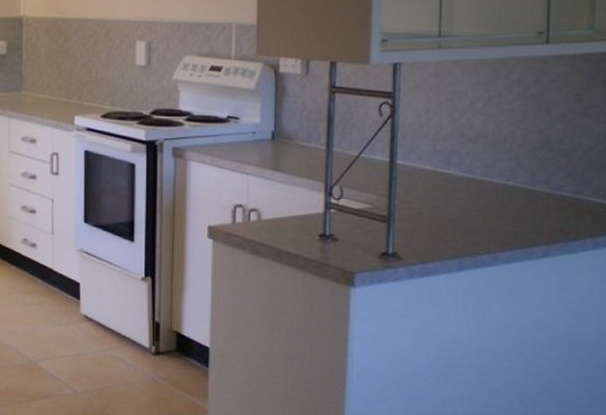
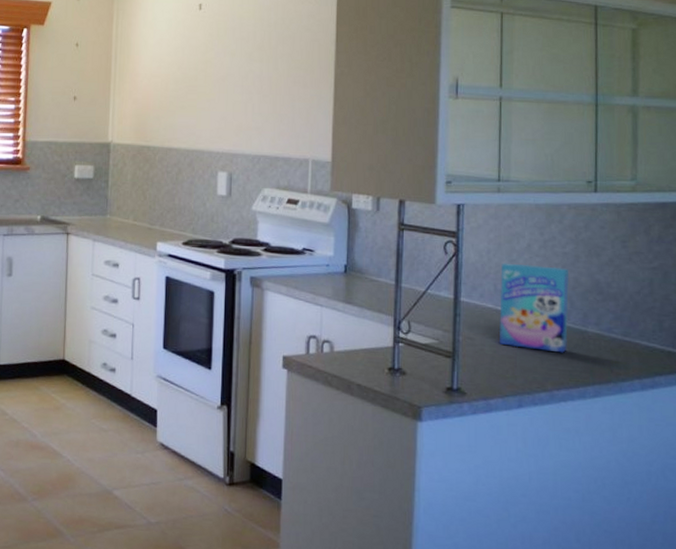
cereal box: none [439,122,515,214] -> present [499,263,569,353]

